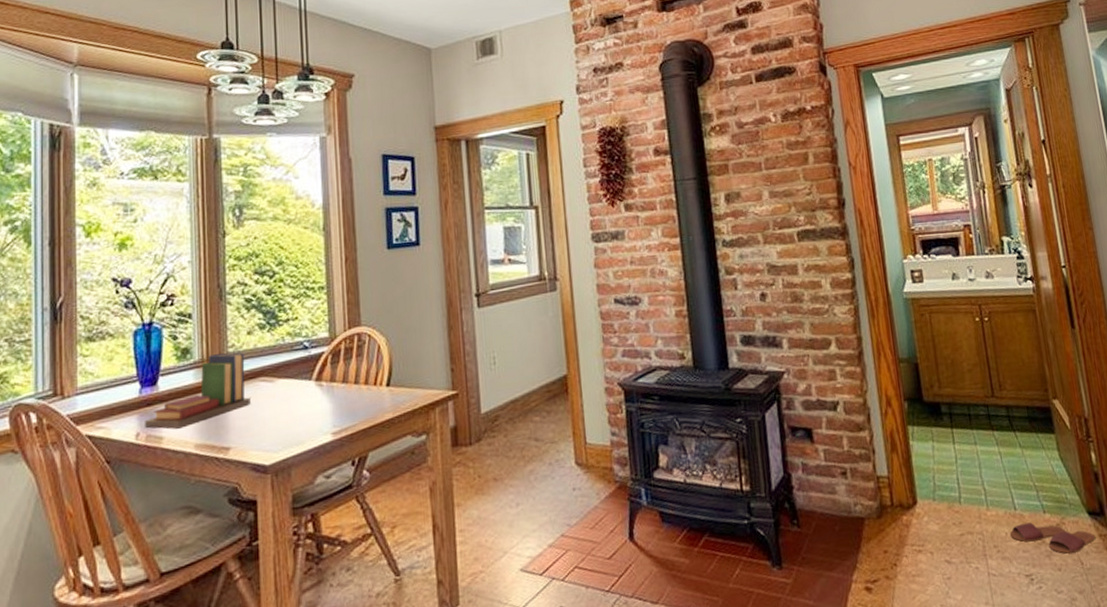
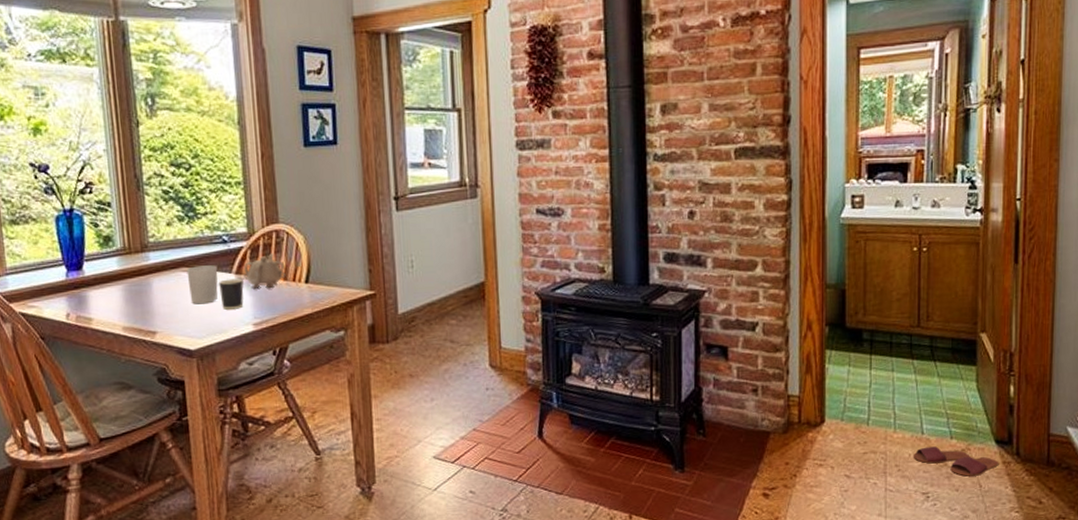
book: present [145,353,251,429] -> none [74,243,174,312]
candle holder: none [265,373,298,416] -> present [186,265,218,305]
mug: none [298,385,324,419] -> present [219,278,244,310]
teapot: none [323,357,367,395] -> present [243,253,286,288]

